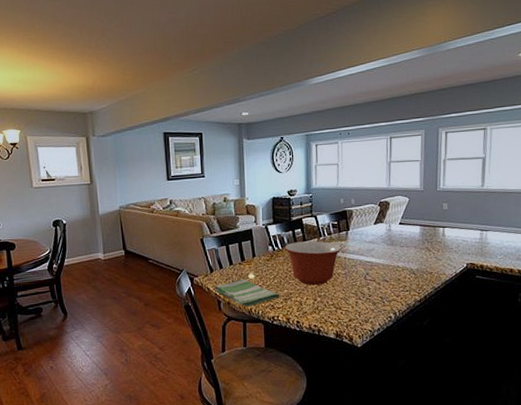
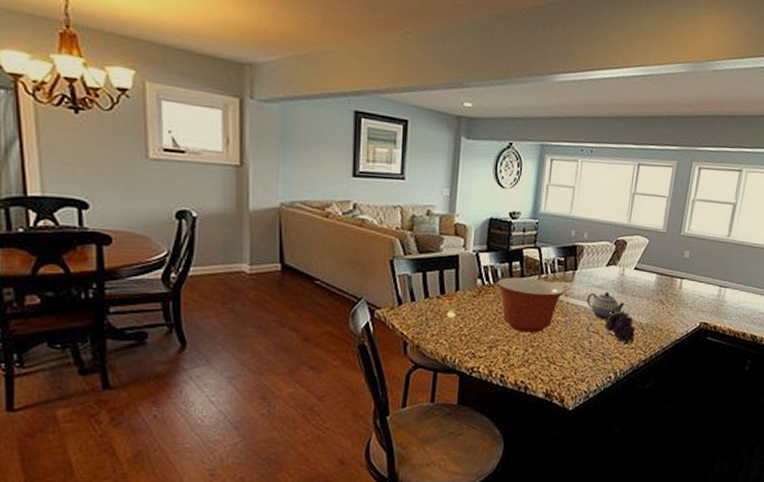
dish towel: present [214,279,280,307] -> none [400,317,484,353]
teapot: none [361,245,395,269] -> present [587,292,625,320]
fruit: none [380,259,409,289] -> present [605,310,636,345]

